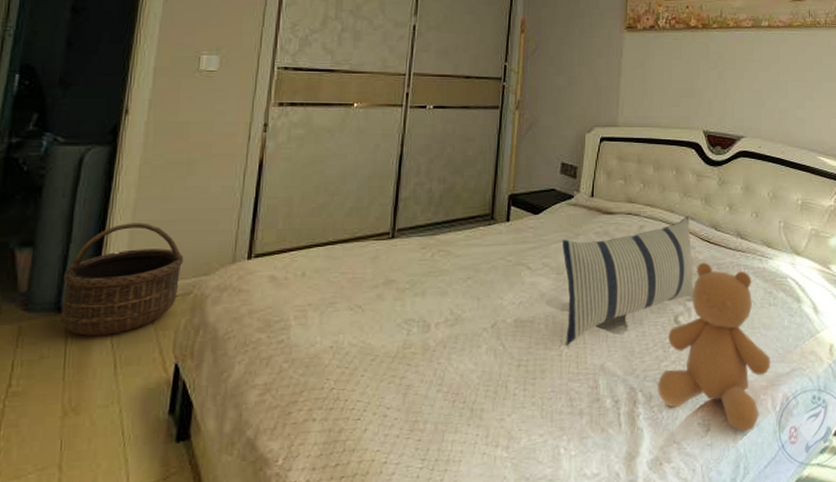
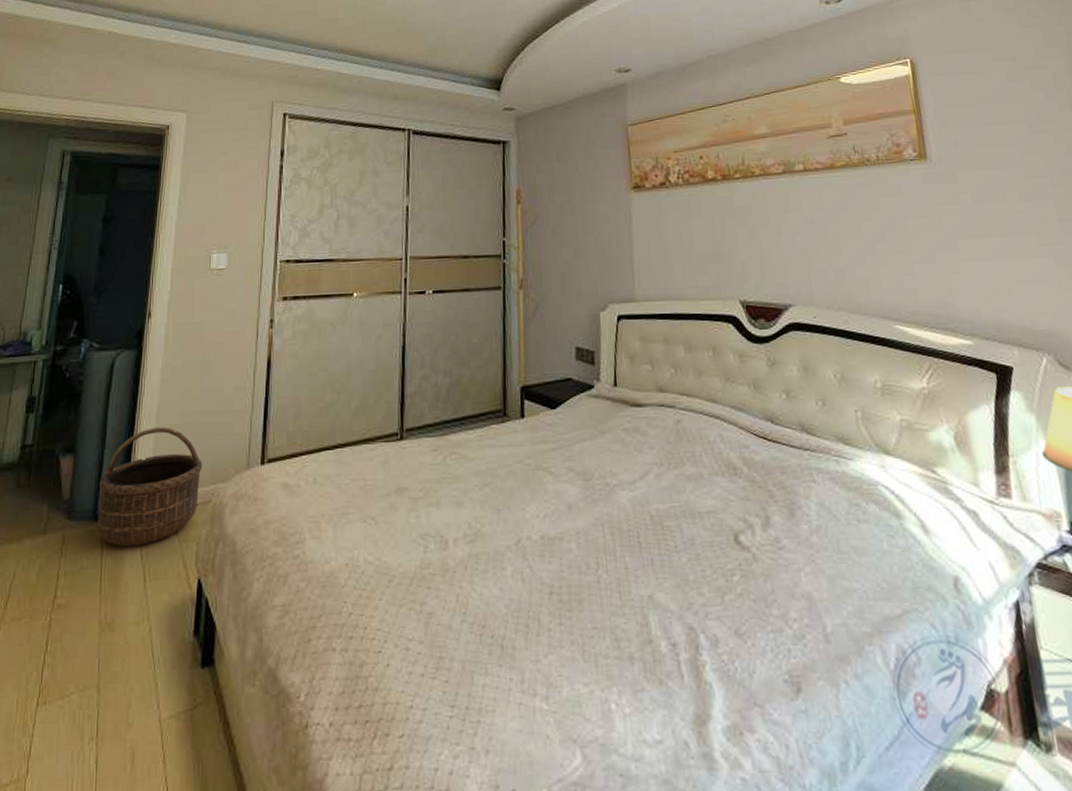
pillow: present [562,216,694,345] -> none [587,407,756,570]
teddy bear: present [657,262,771,433] -> none [722,465,873,697]

